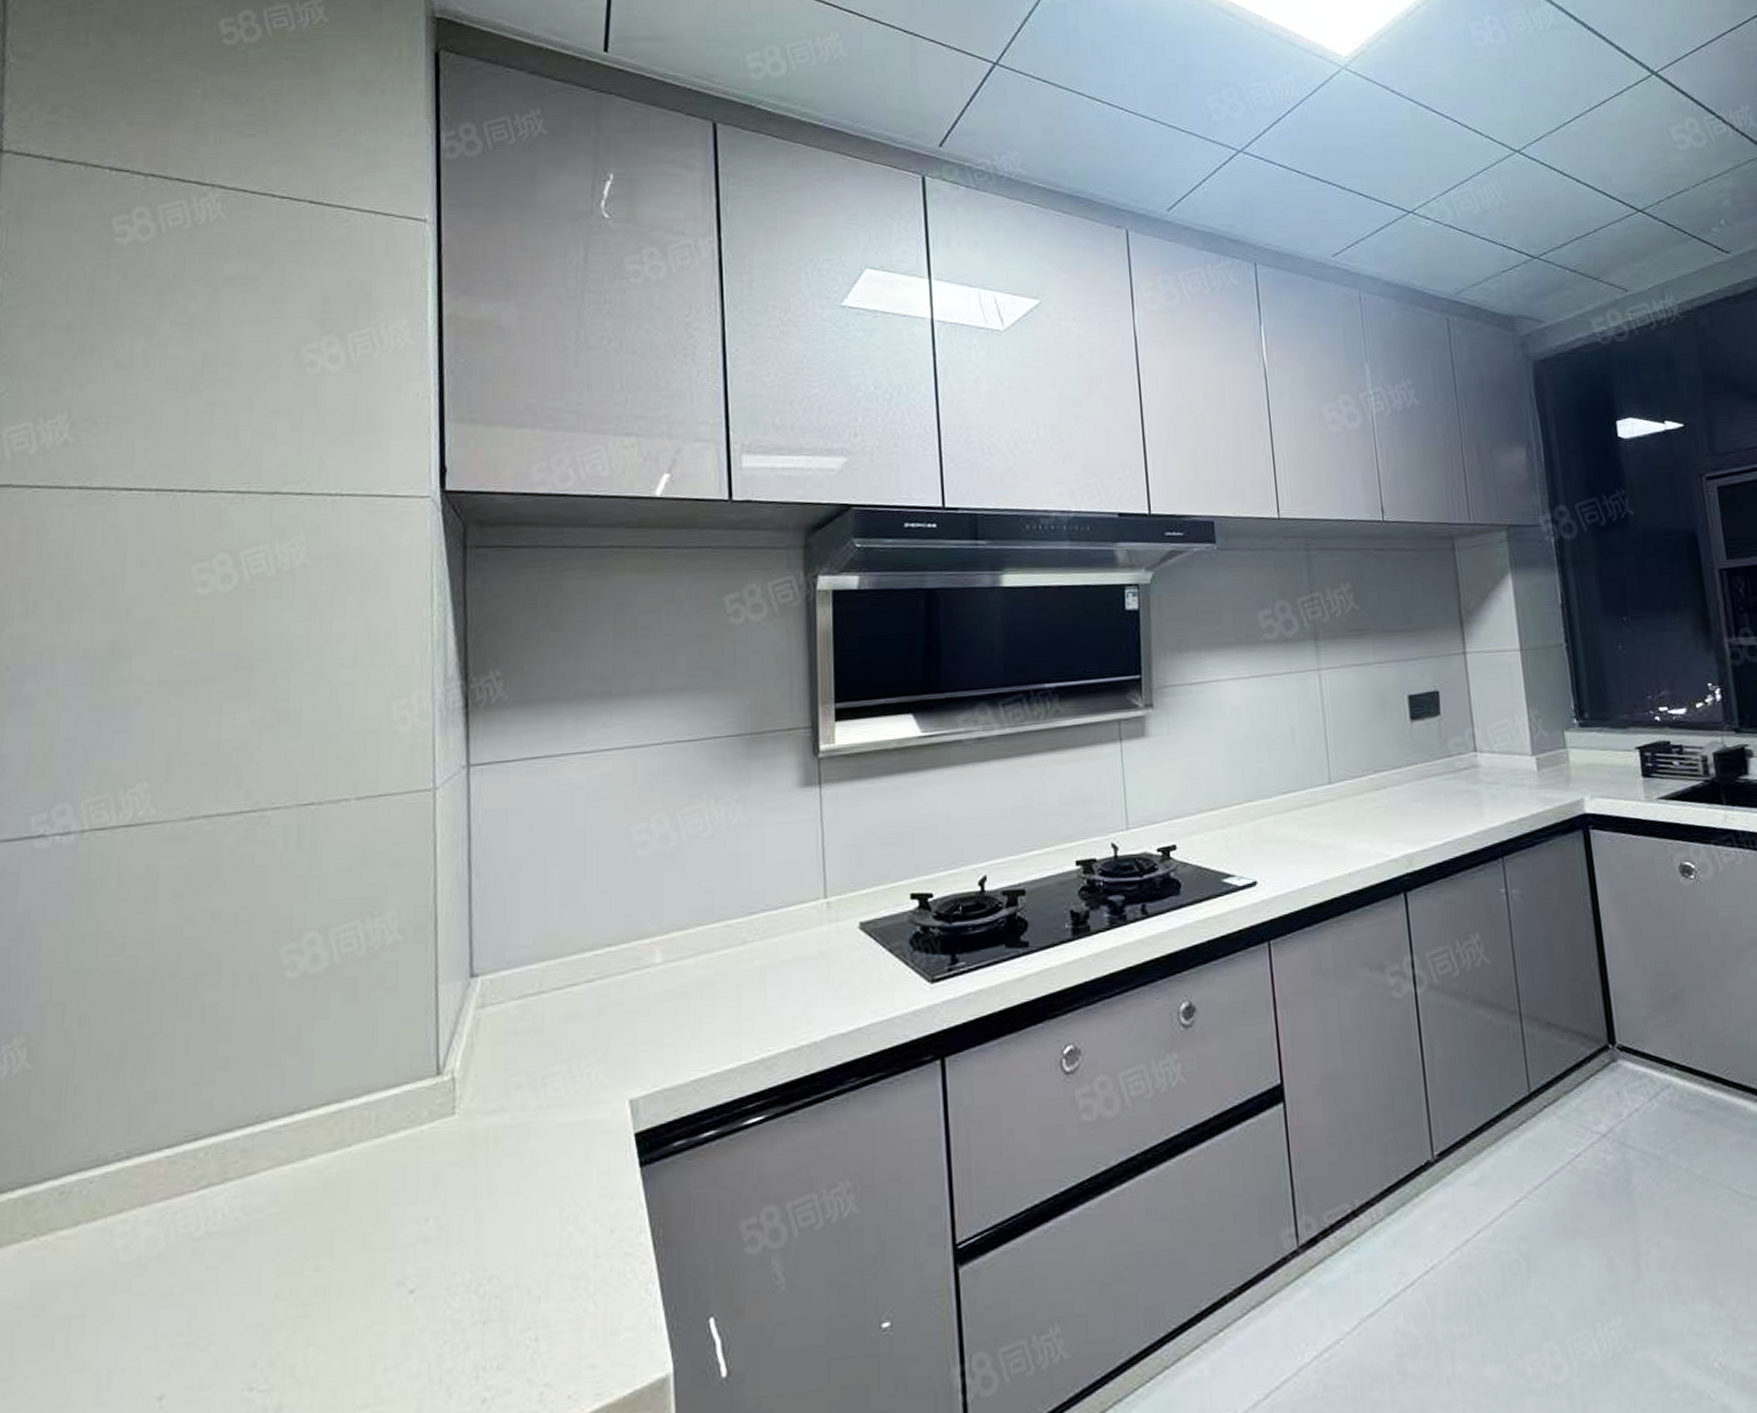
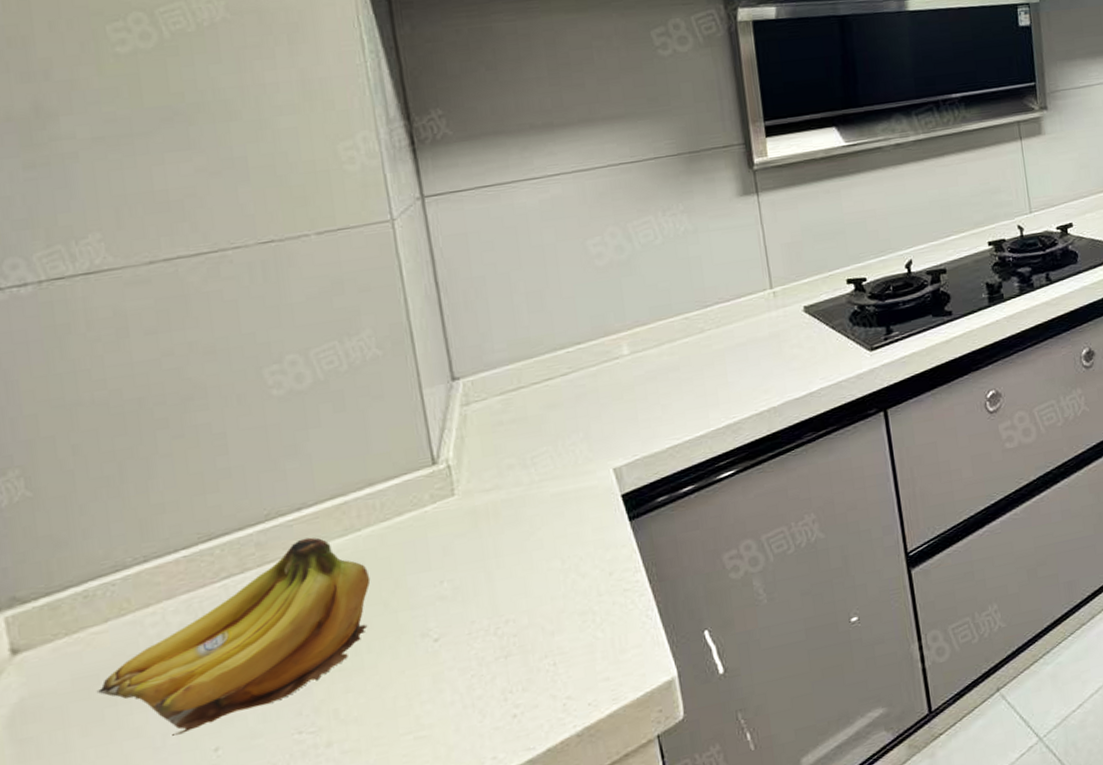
fruit: none [51,1148,353,1374] -> present [96,537,371,736]

